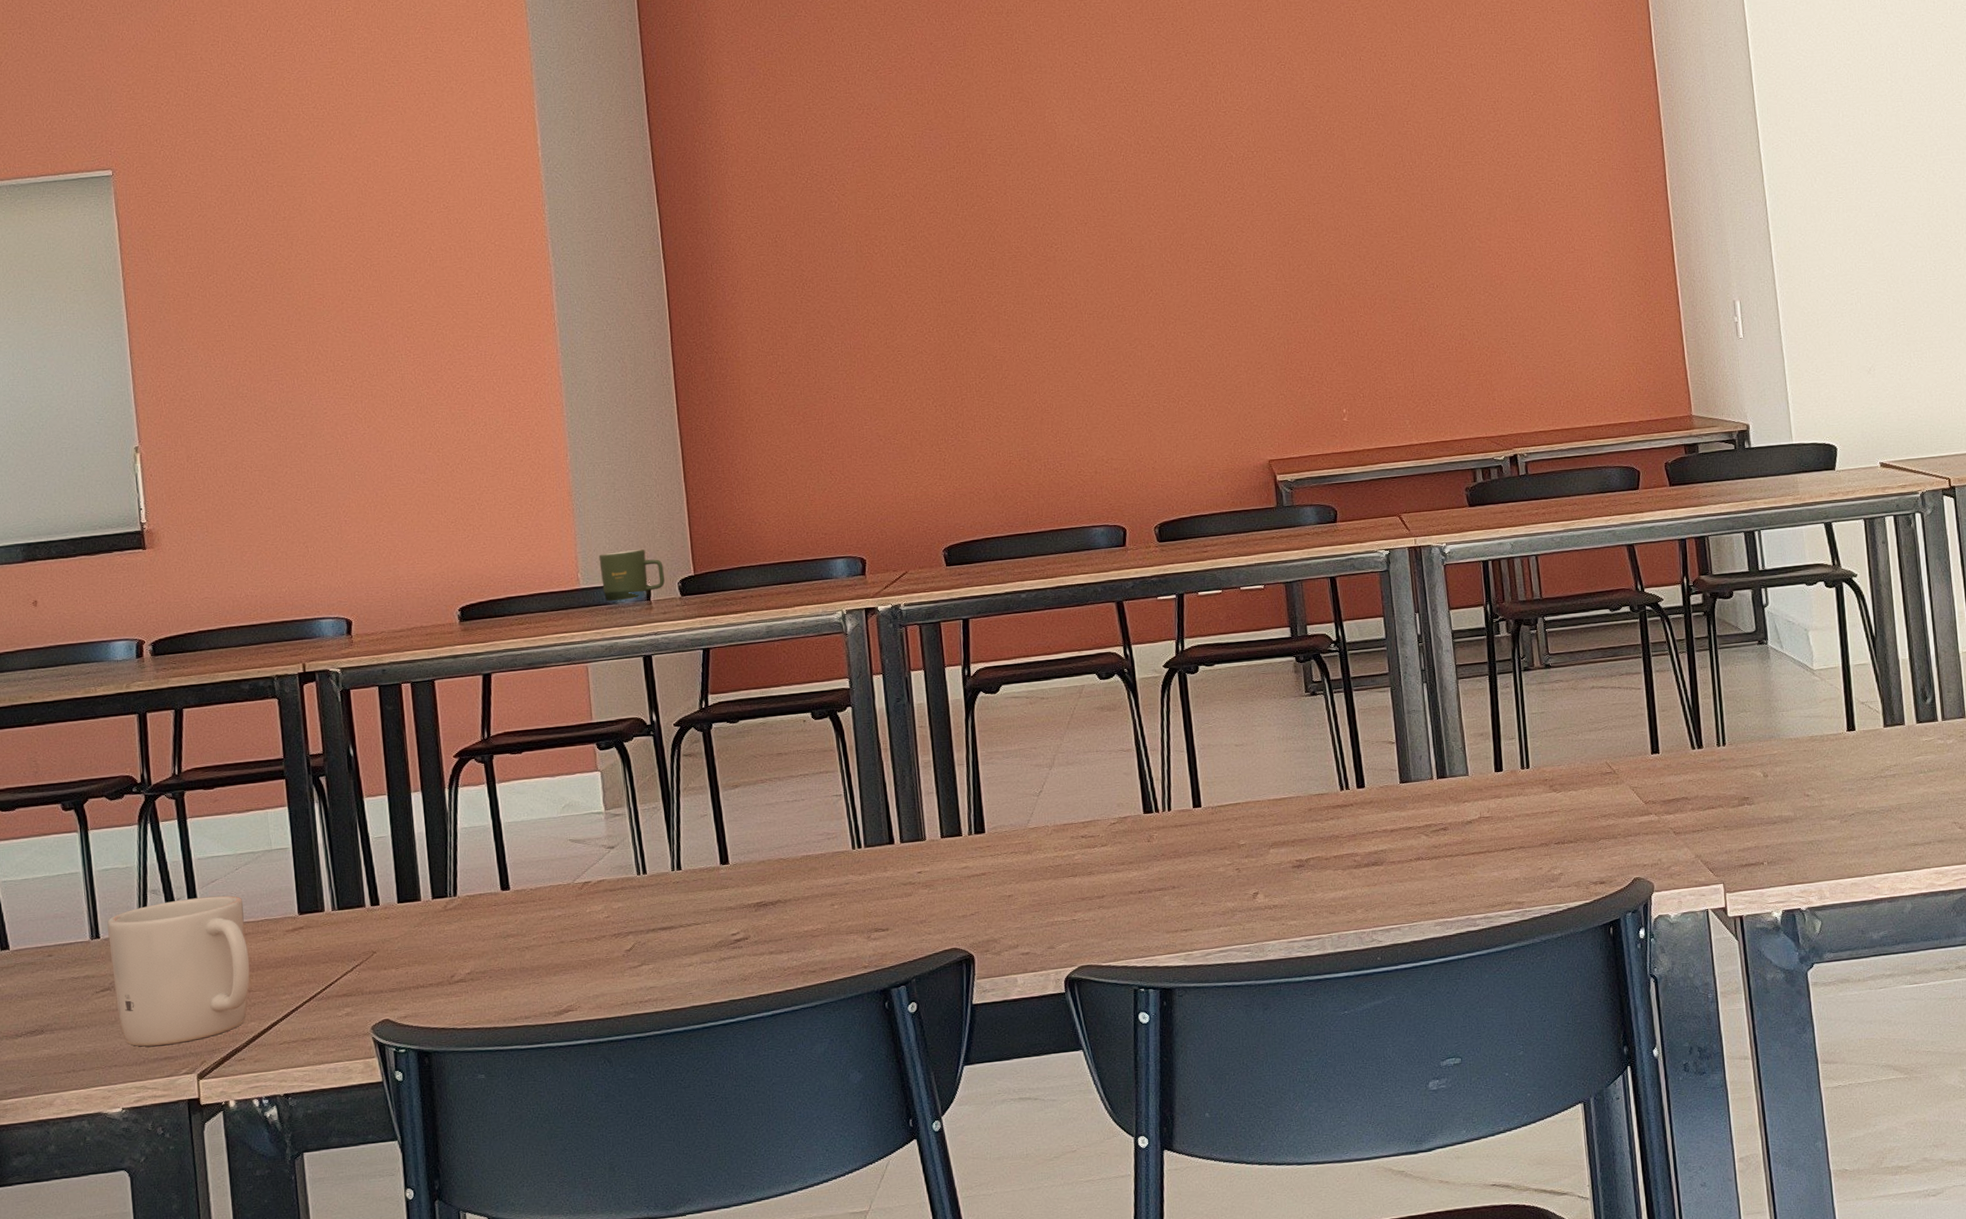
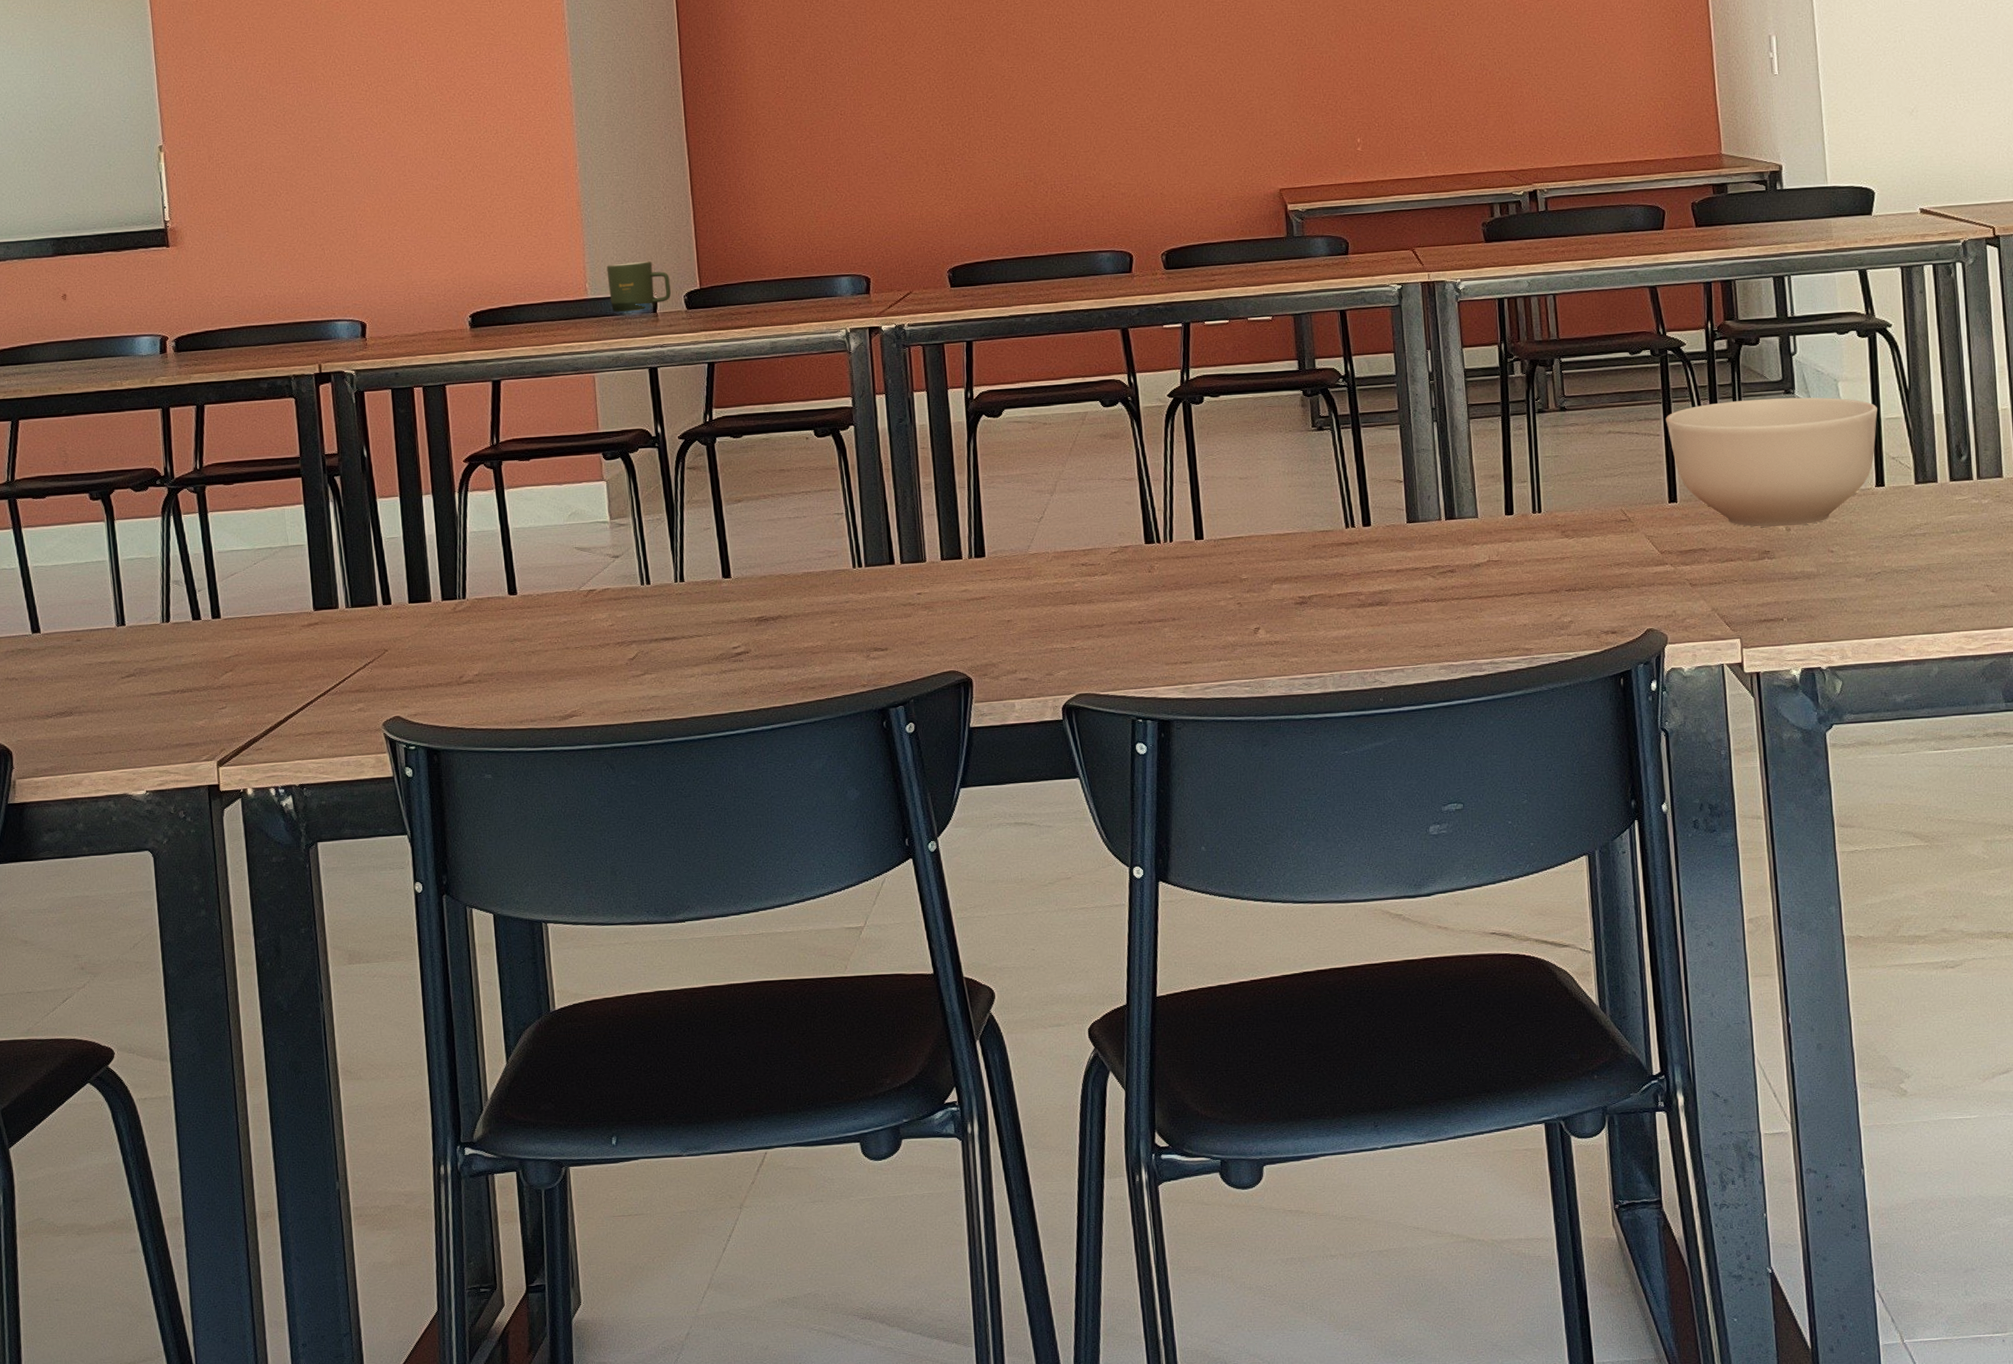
mug: present [107,895,250,1047] -> none [132,588,268,733]
bowl: none [1646,646,1847,775] -> present [1665,397,1878,528]

